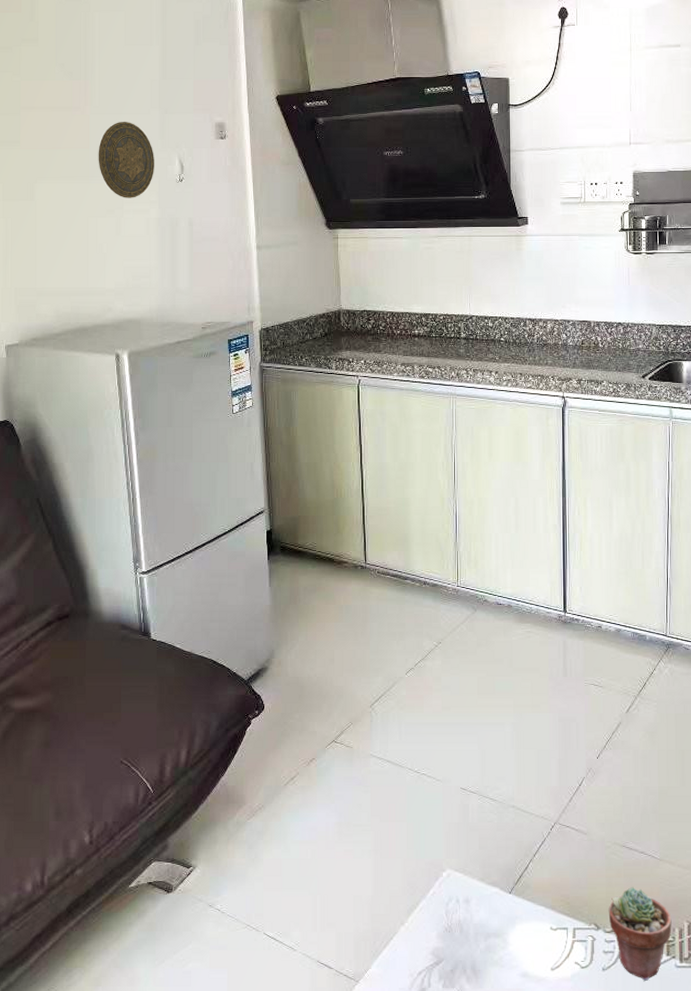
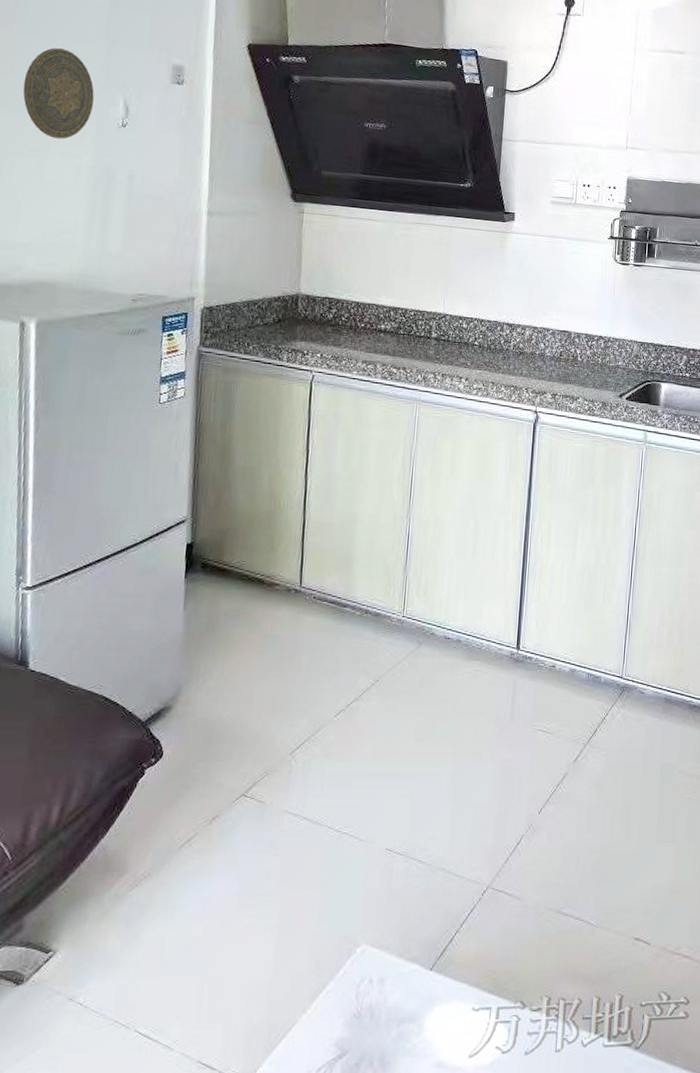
potted succulent: present [608,886,672,981] -> none [536,957,603,1064]

